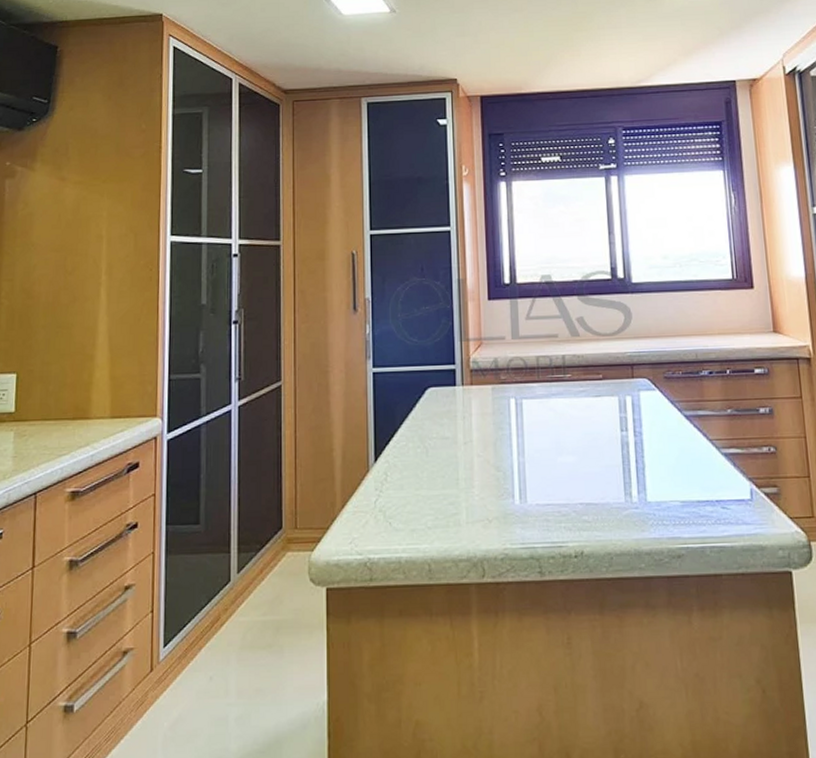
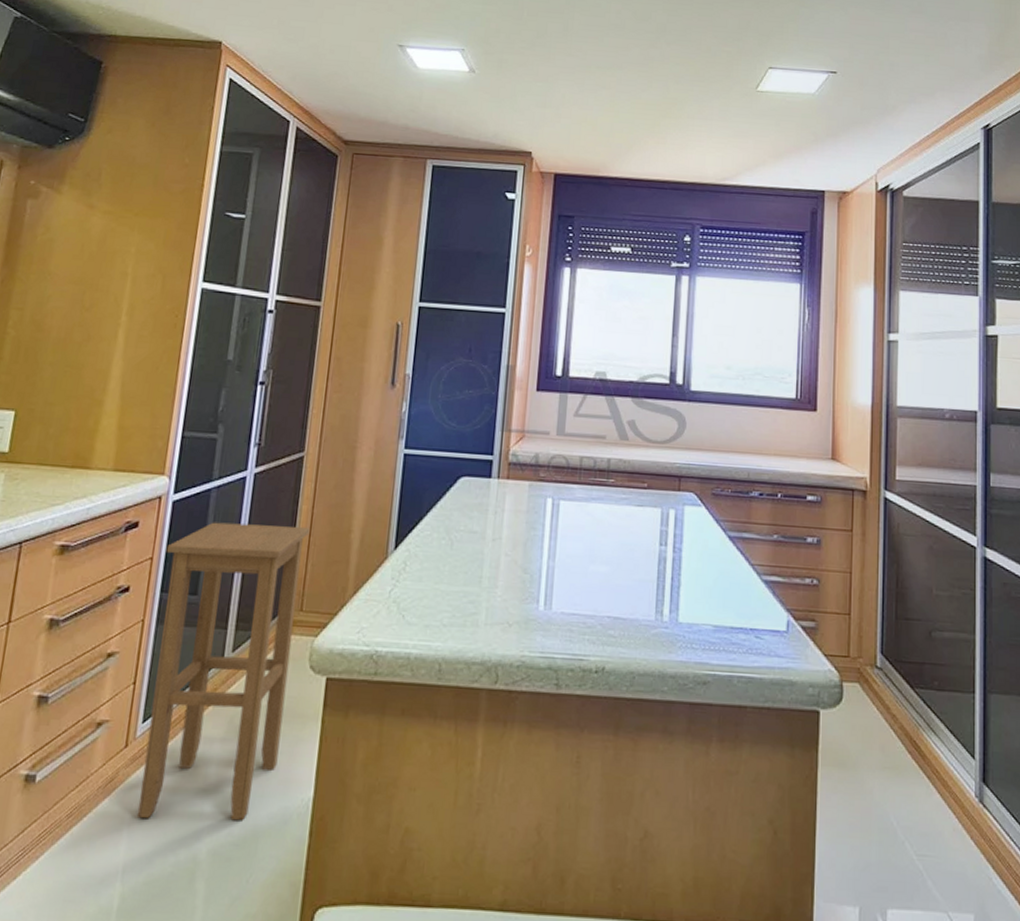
stool: none [166,450,295,735] -> present [138,522,310,821]

